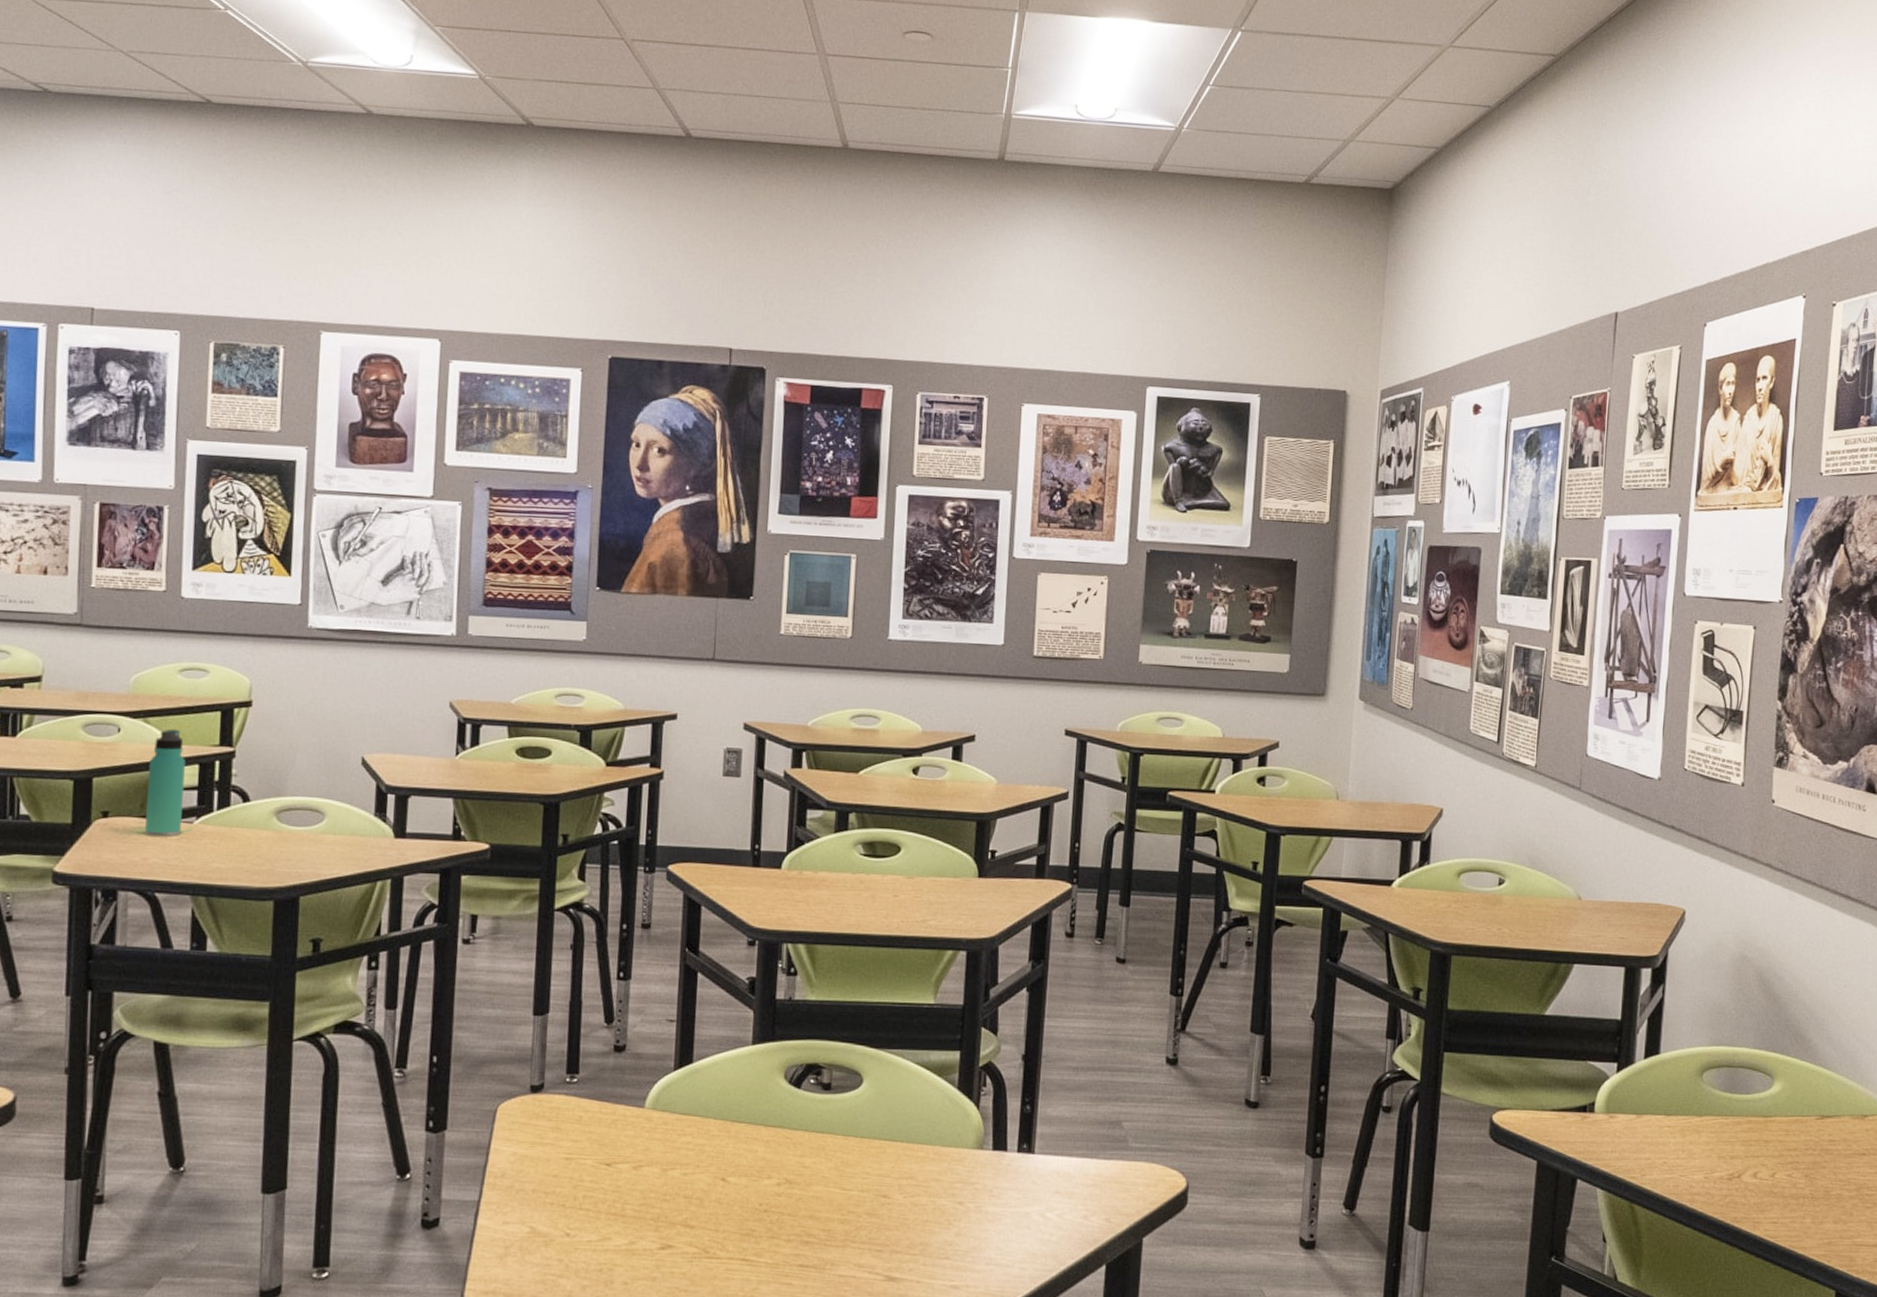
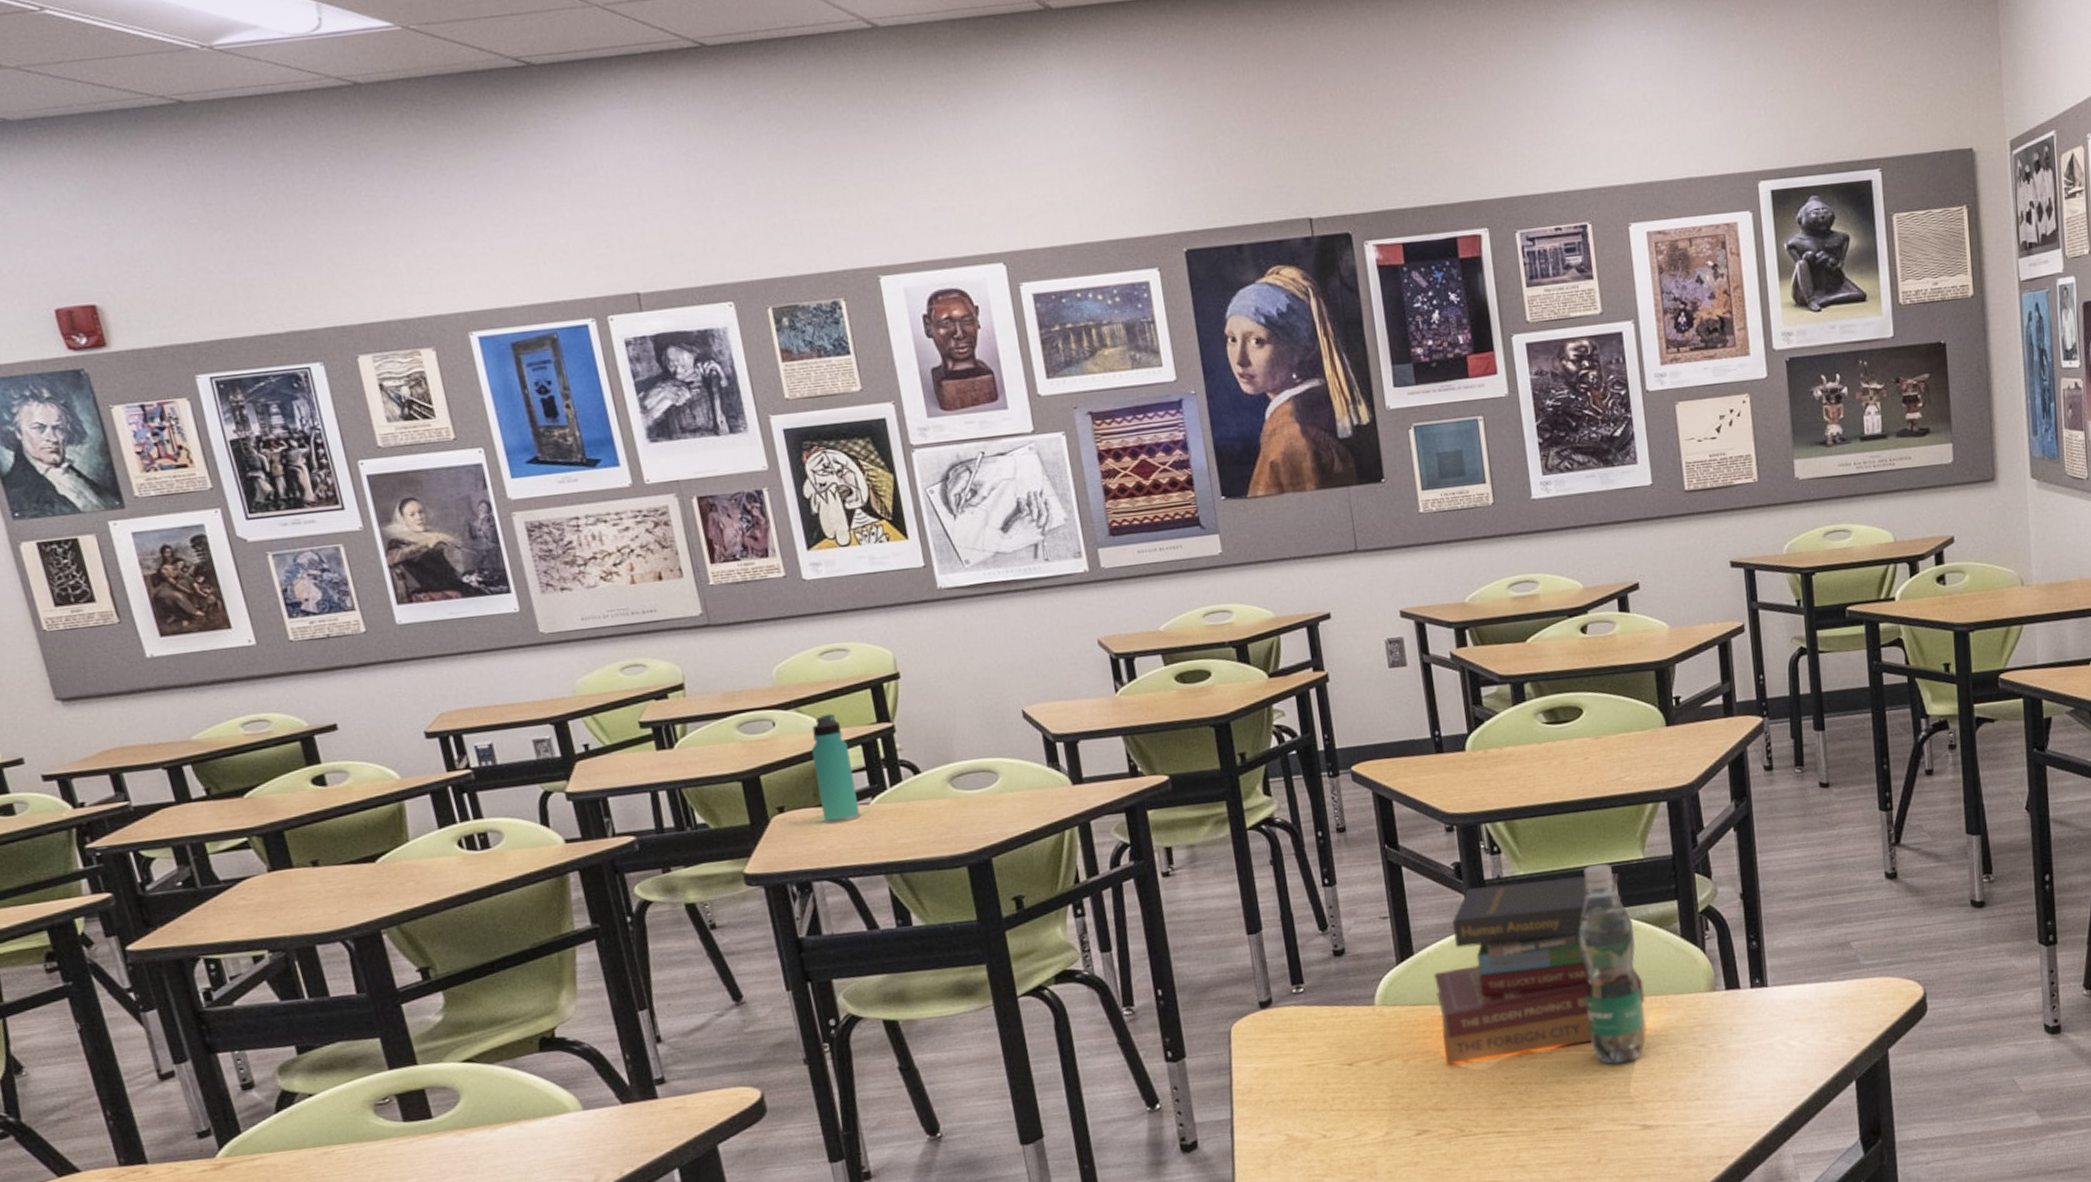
books: none [704,1005,913,1182] -> present [1434,873,1647,1065]
bottle: none [851,1002,913,1209] -> present [1576,863,1648,1065]

